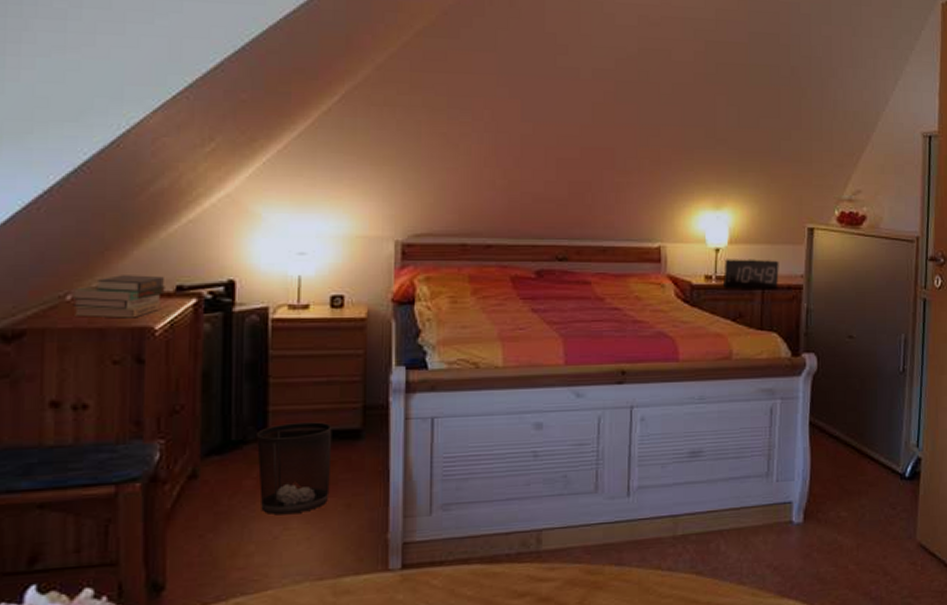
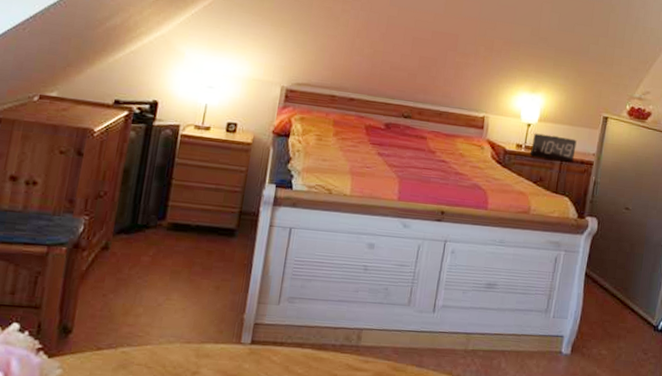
books: present [71,275,165,319] -> none [38,86,107,121]
waste bin: present [257,422,332,515] -> none [152,217,214,288]

